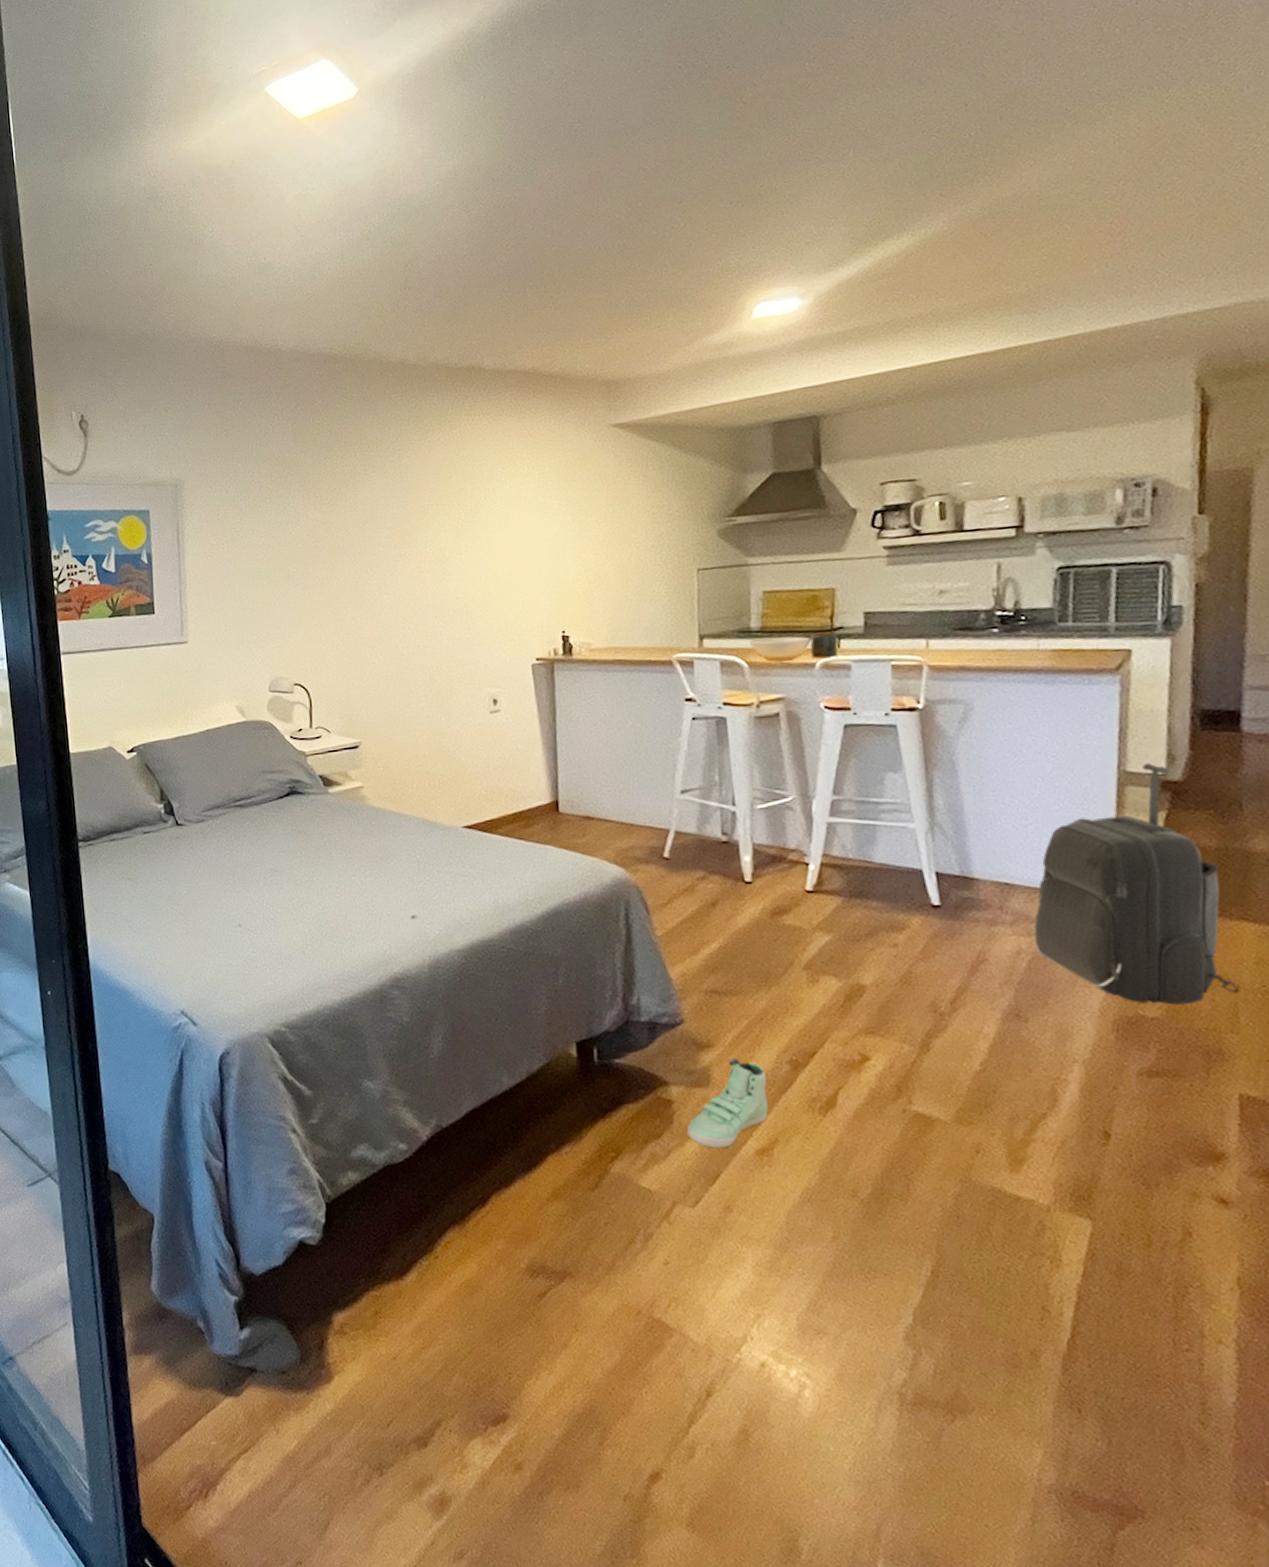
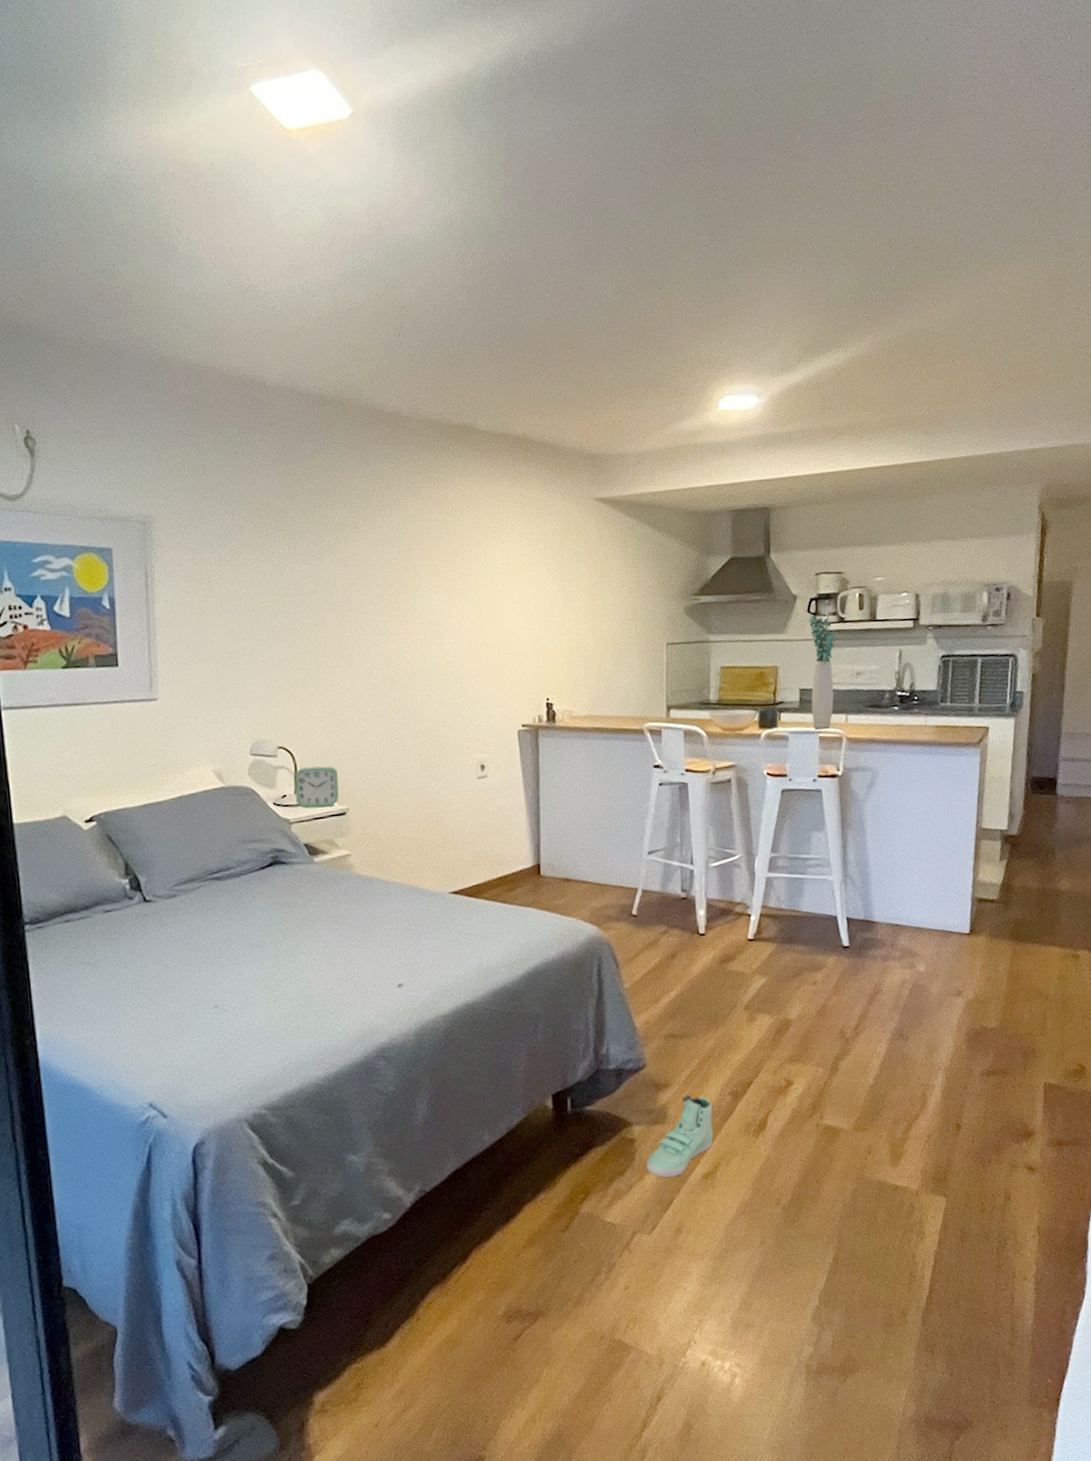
alarm clock: none [309,701,352,741] -> present [294,766,340,808]
vase: none [872,526,911,657] -> present [808,612,837,730]
rolling backpack: present [1033,762,1240,1005] -> none [914,820,1048,1017]

